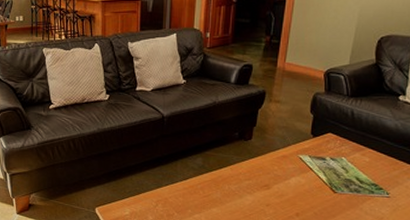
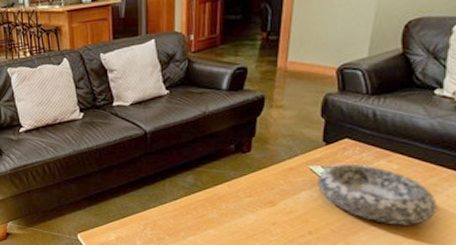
decorative bowl: none [305,154,399,211] -> present [317,163,437,225]

